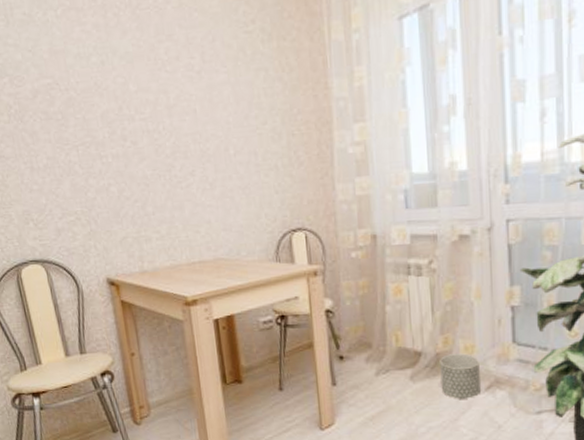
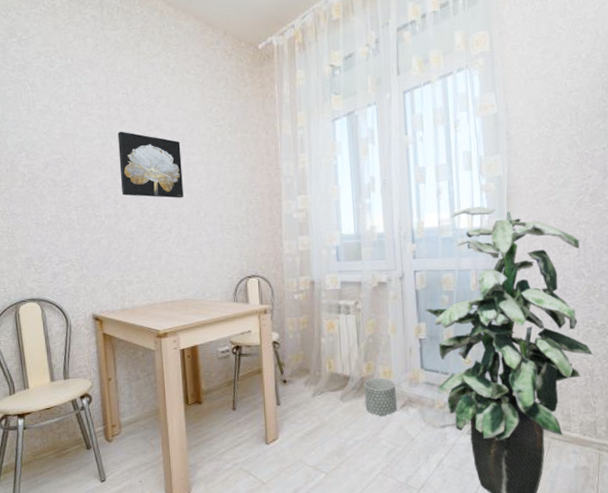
wall art: none [119,44,207,132] -> present [118,131,184,199]

